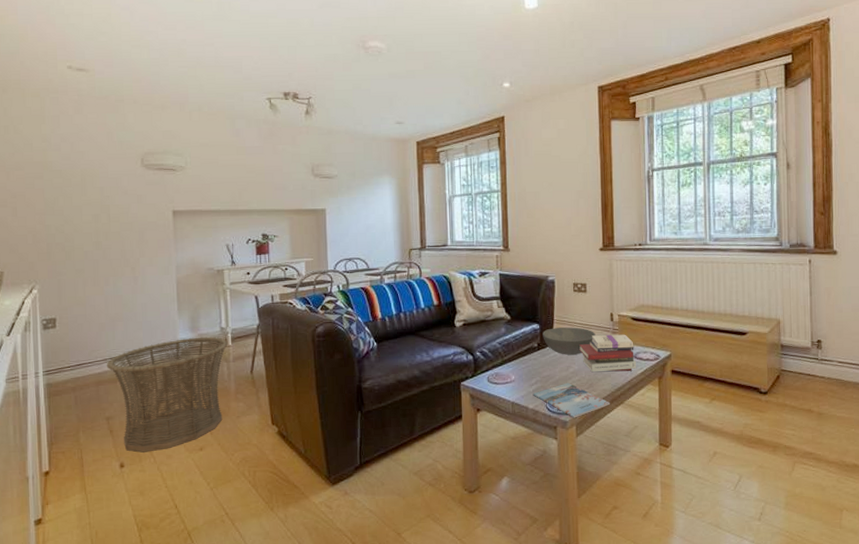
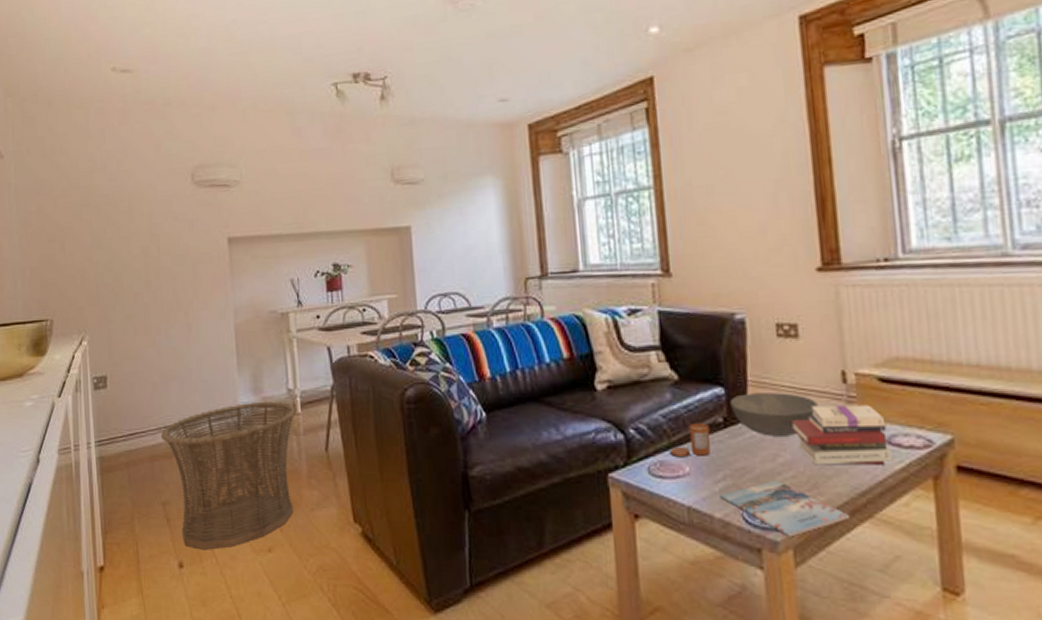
candle: none [503,348,529,371] -> present [670,424,711,458]

